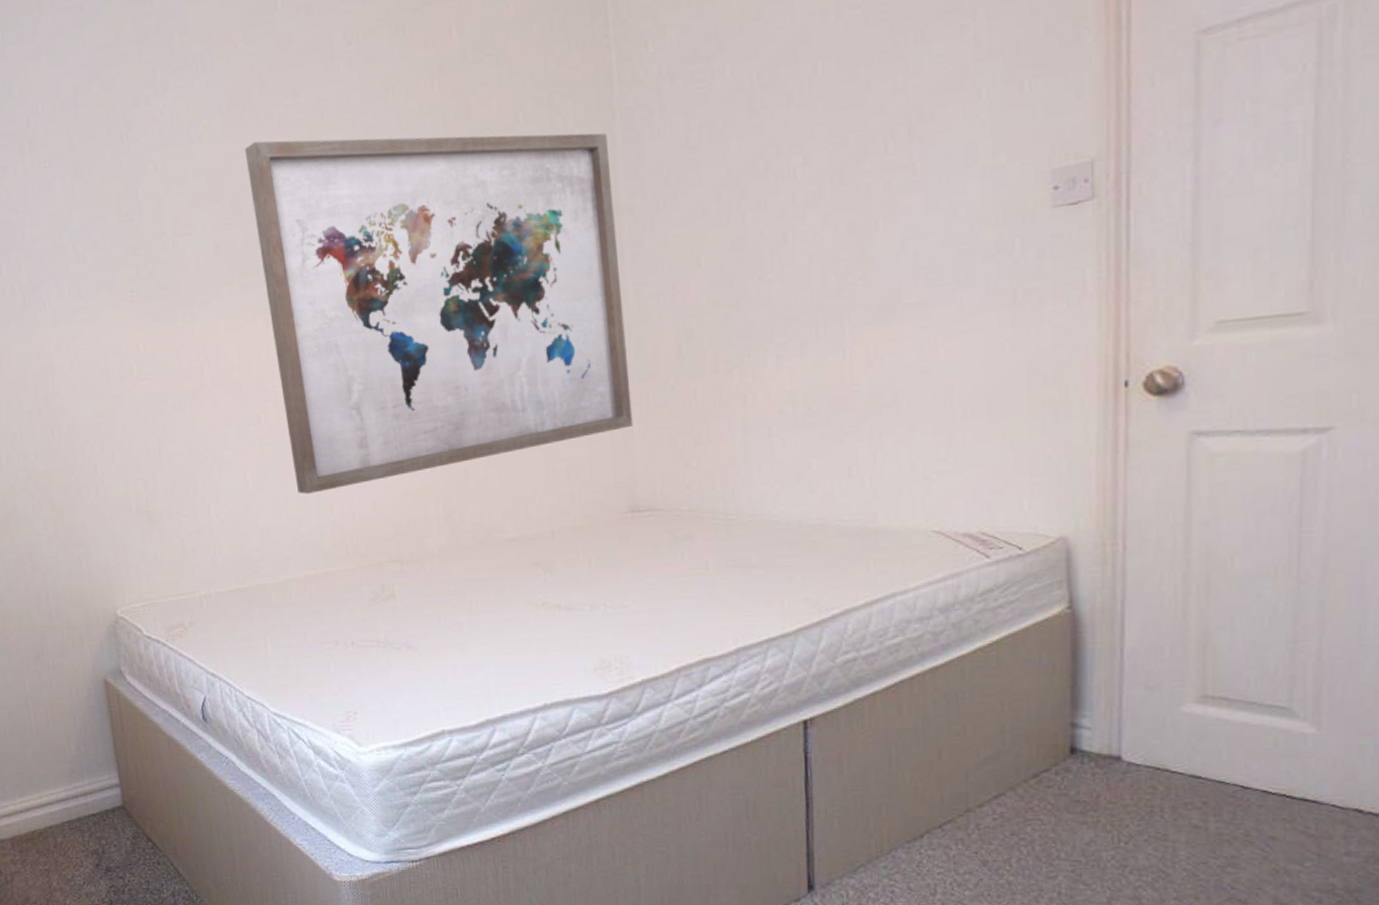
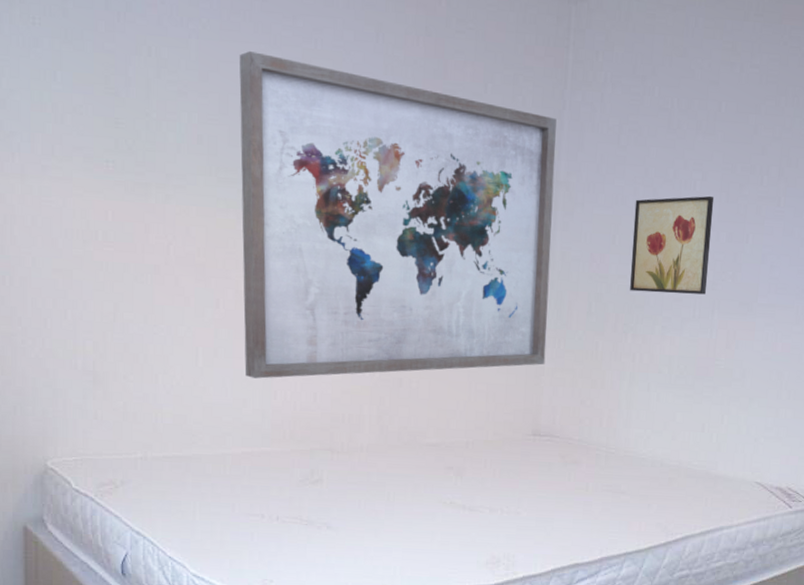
wall art: none [719,182,830,320] -> present [630,195,715,295]

